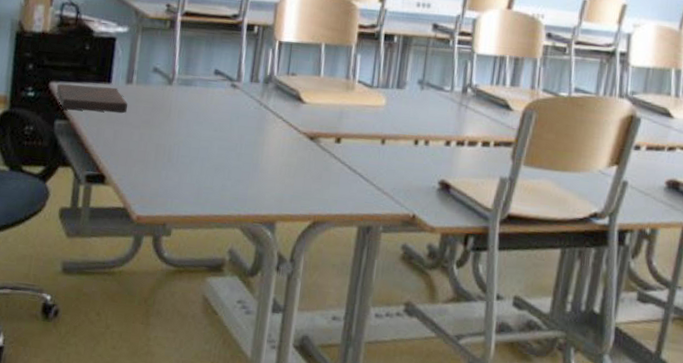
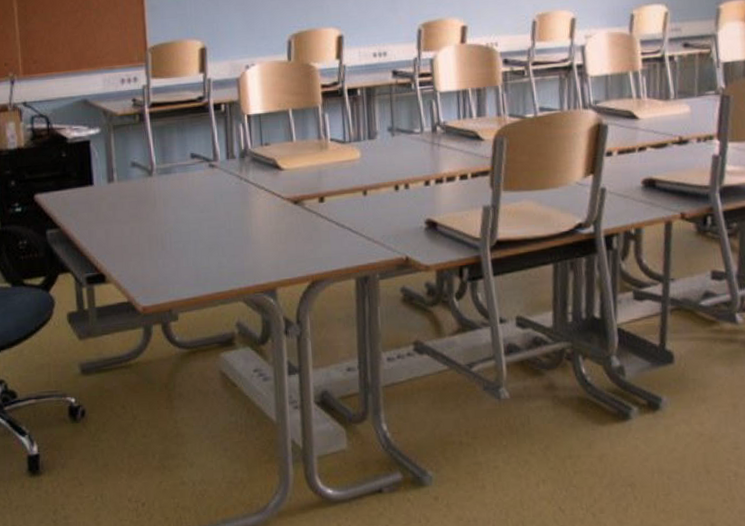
book: present [56,84,127,113] -> none [42,188,113,219]

